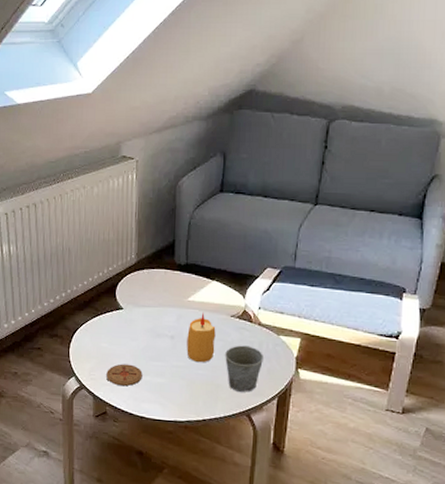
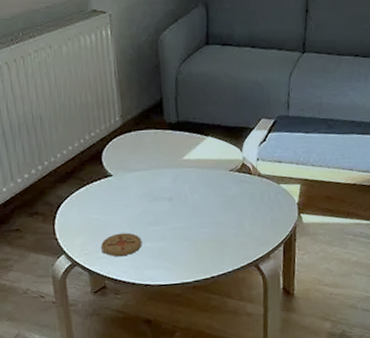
candle: present [186,312,216,363] -> none [186,169,217,221]
mug: present [225,345,265,392] -> none [227,198,267,244]

